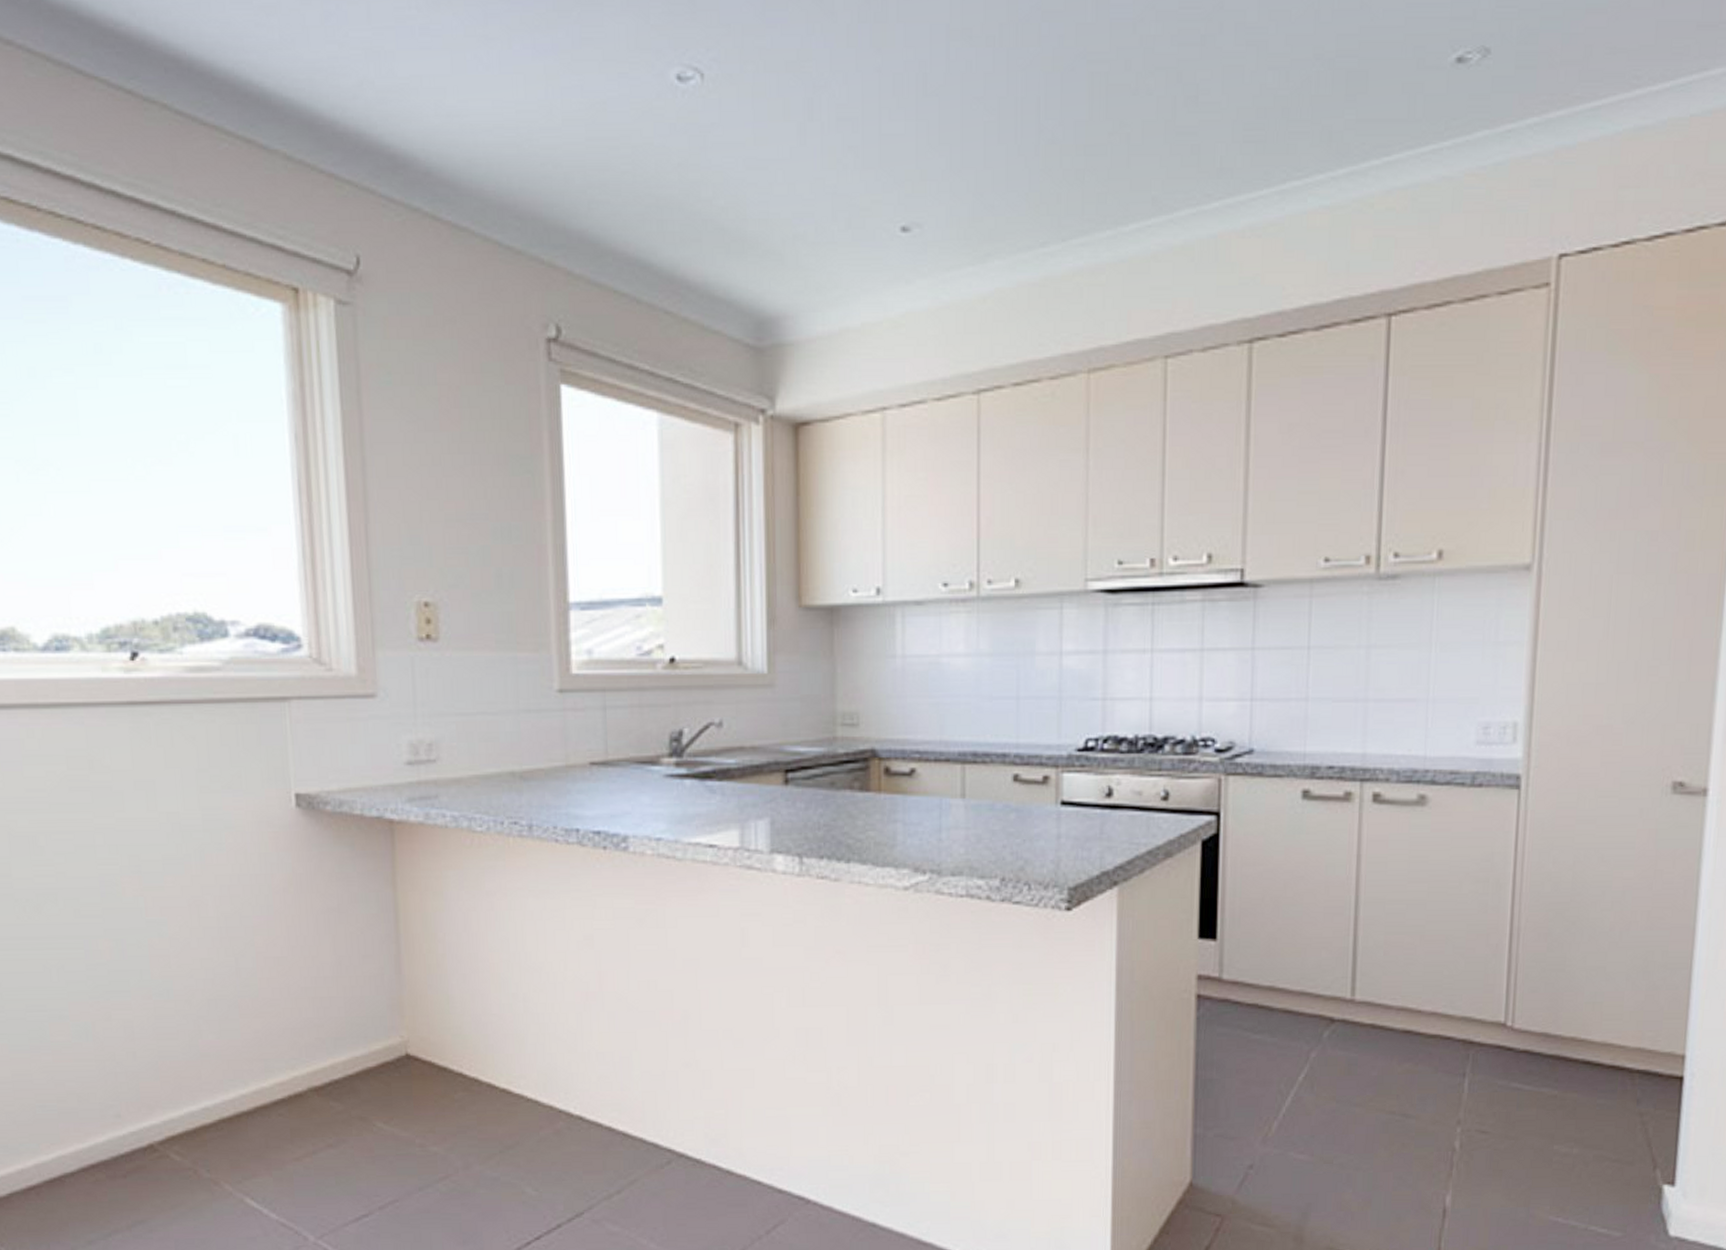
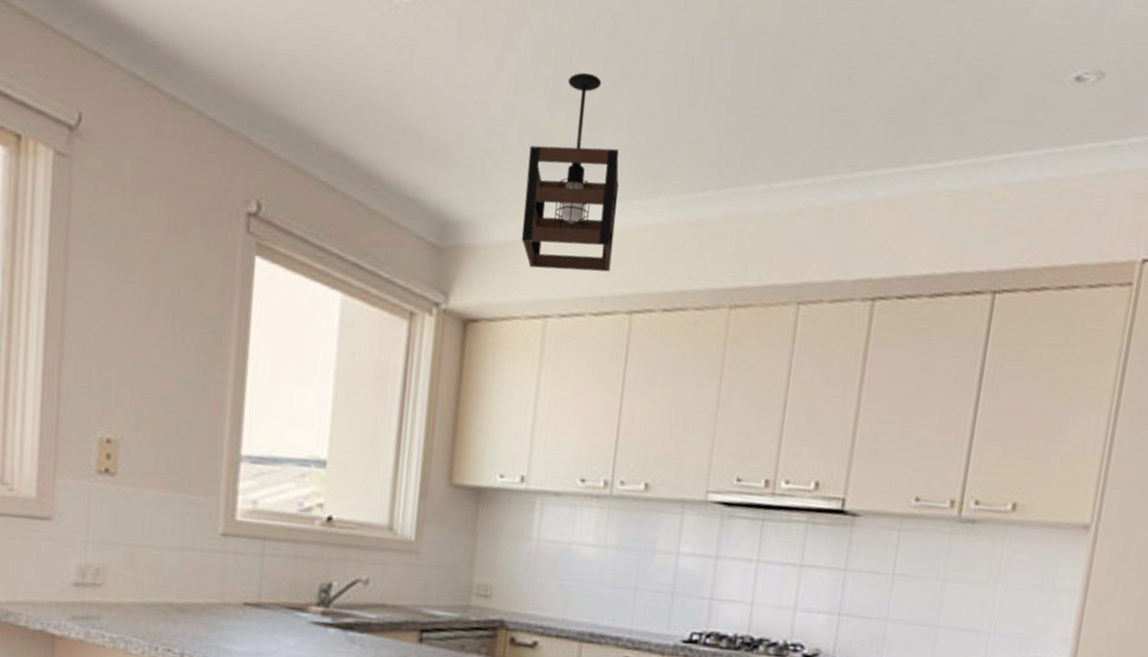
pendant light: none [846,133,950,357] -> present [521,72,619,272]

